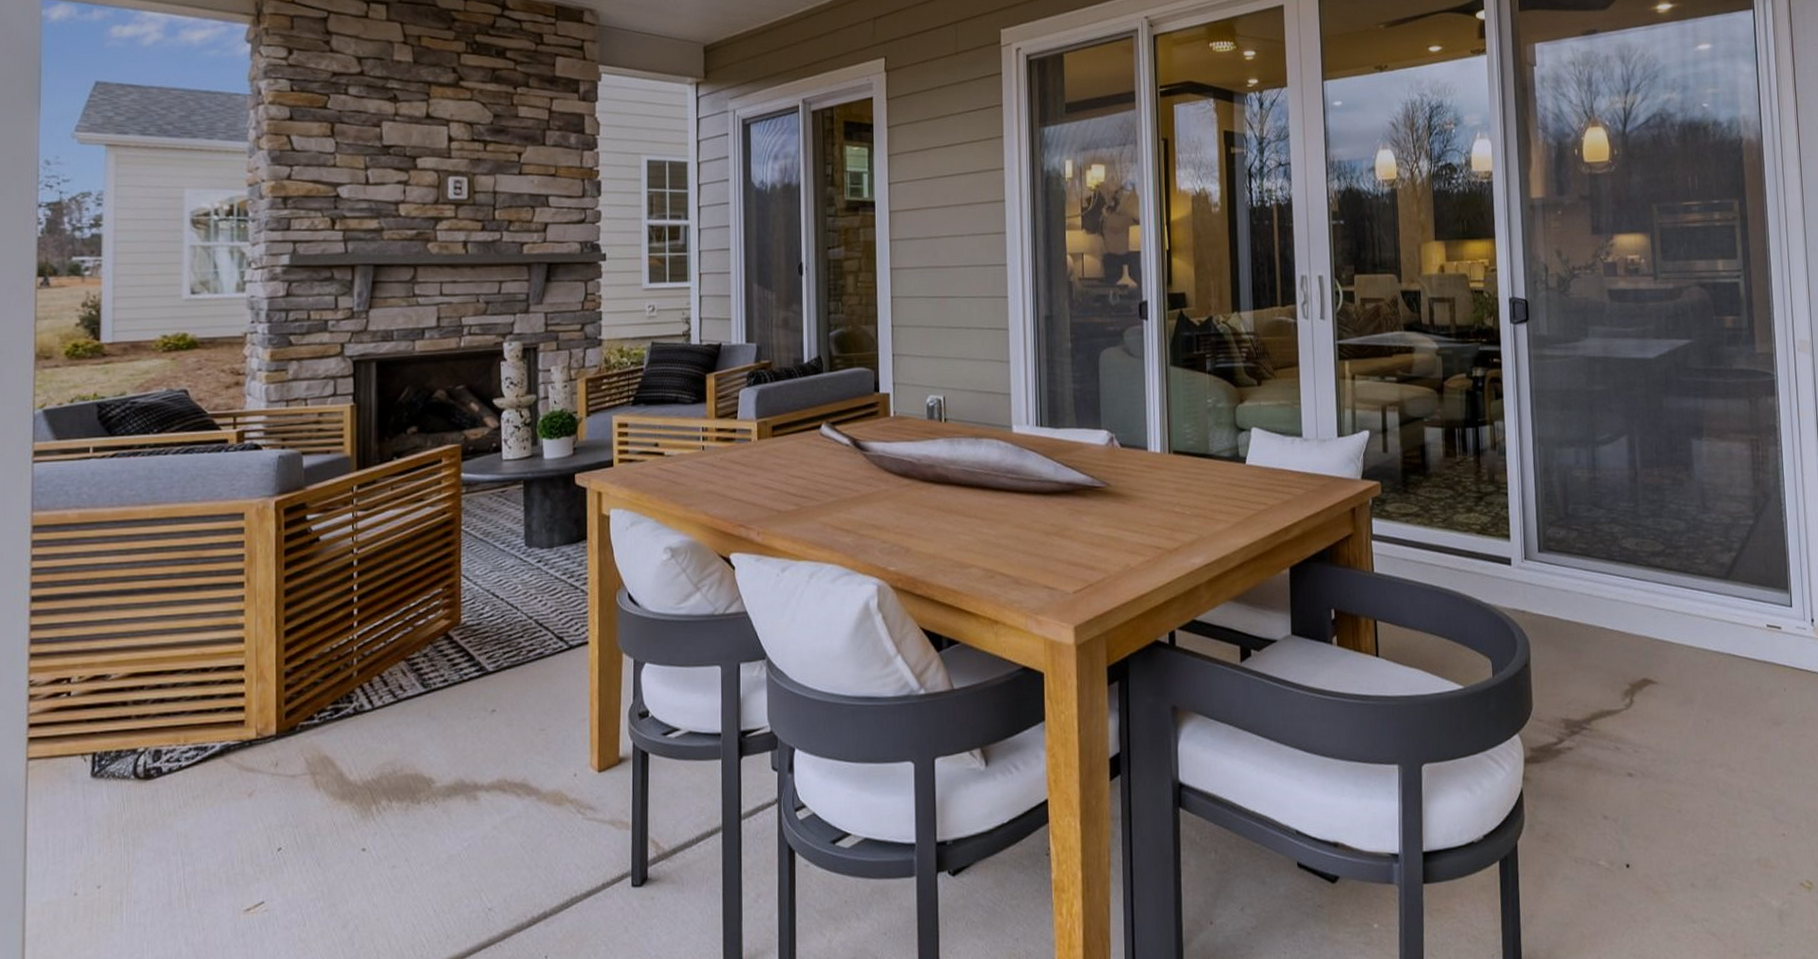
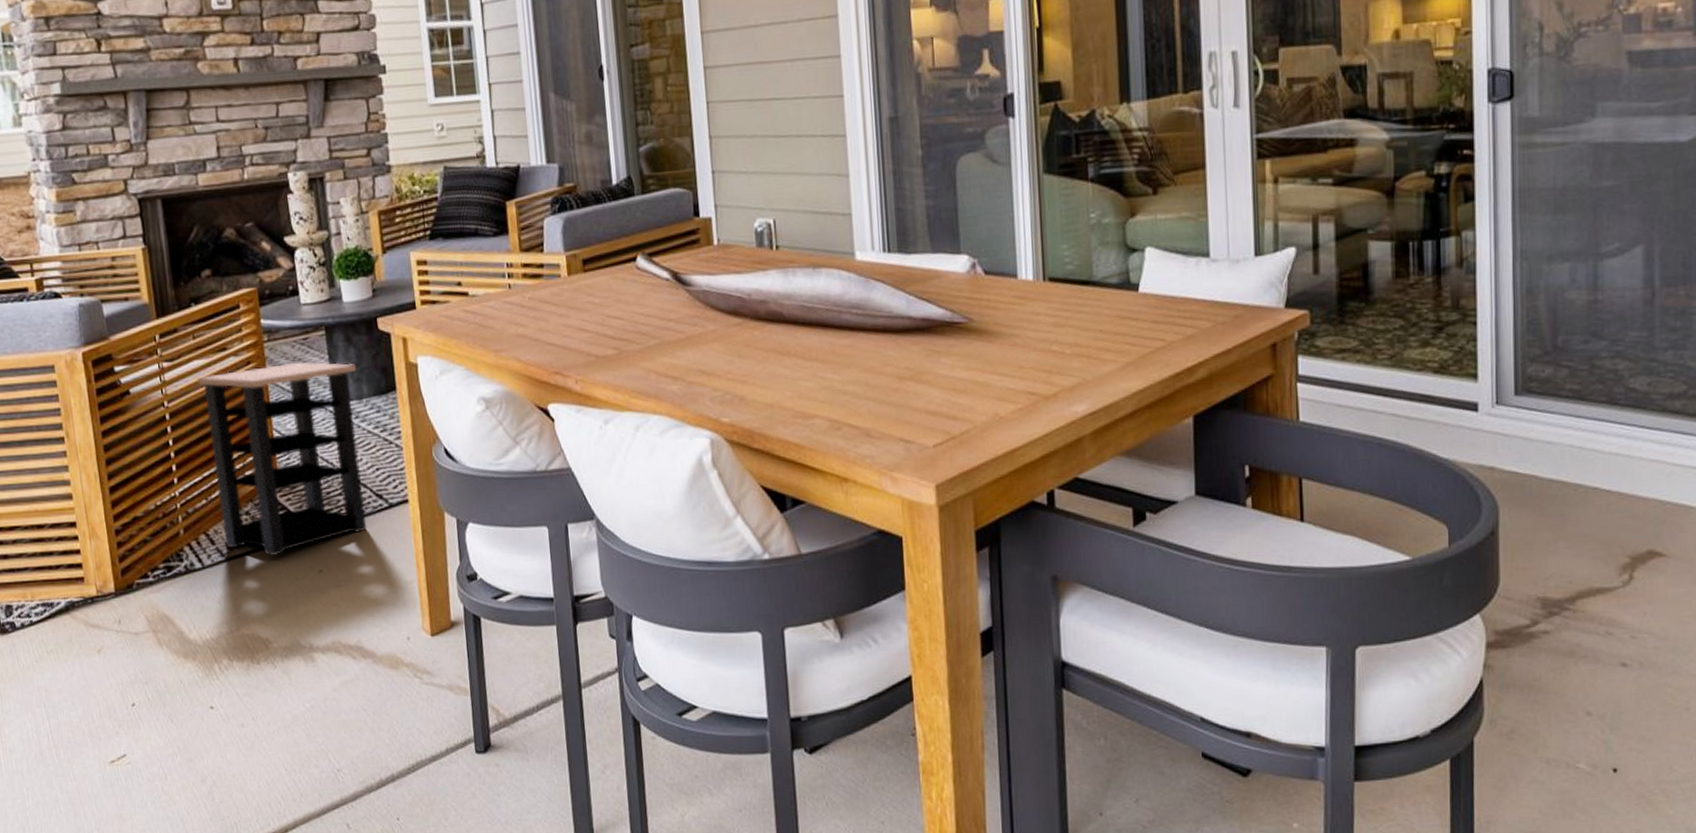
side table: none [391,513,550,696] -> present [197,362,367,556]

